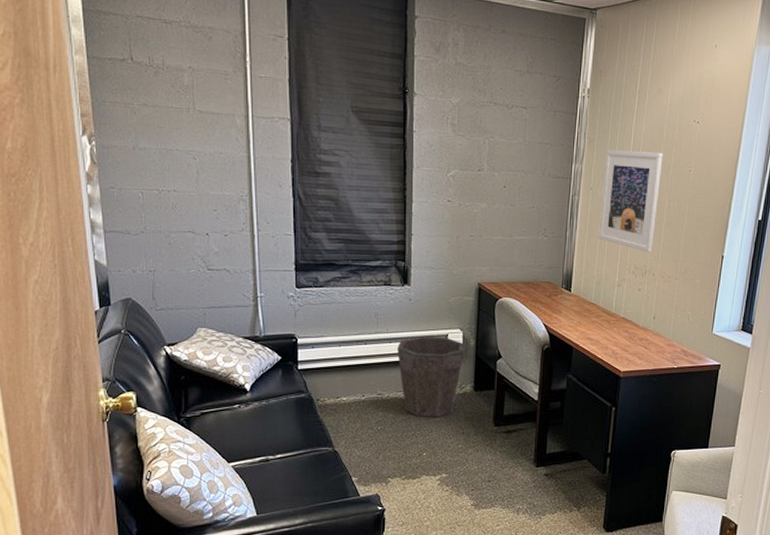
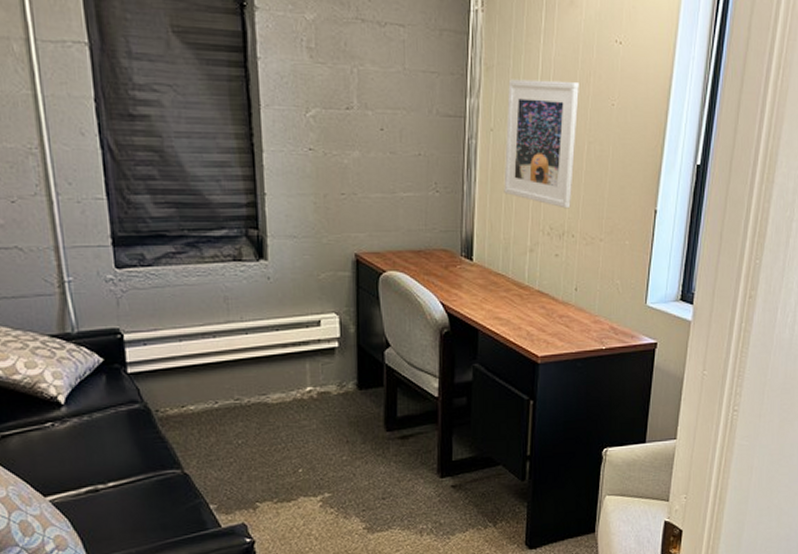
waste bin: present [397,336,465,417] -> none [256,324,344,425]

